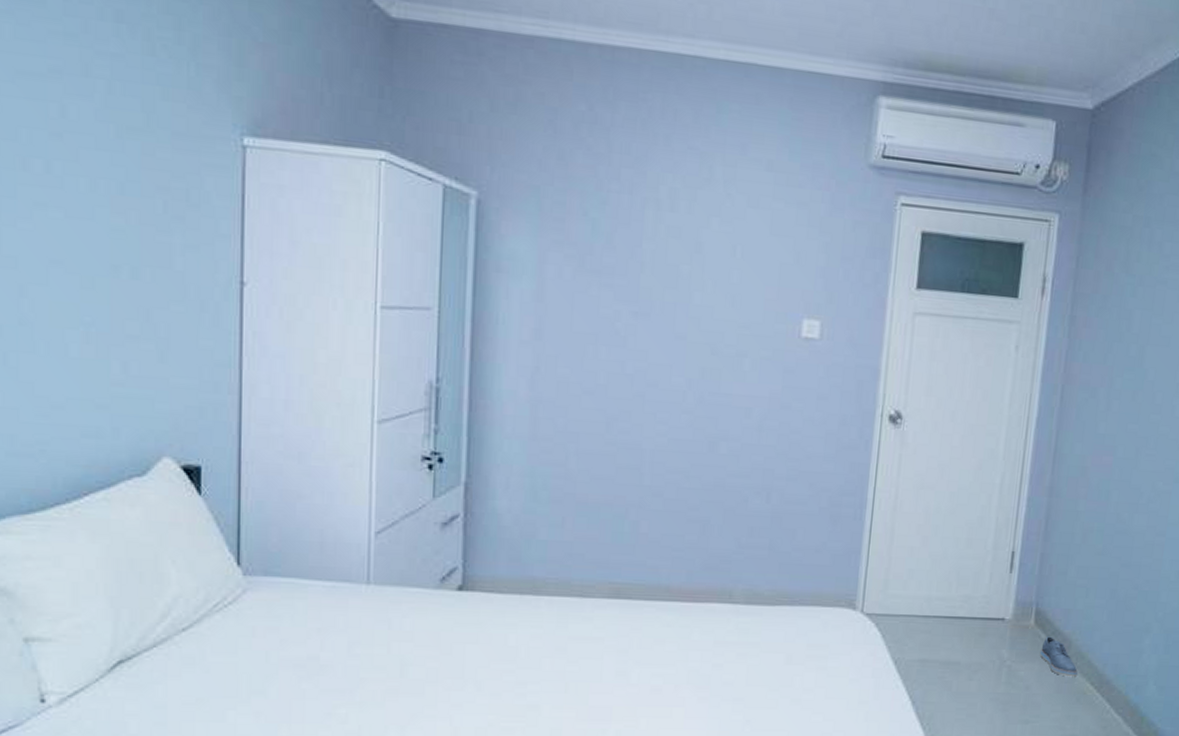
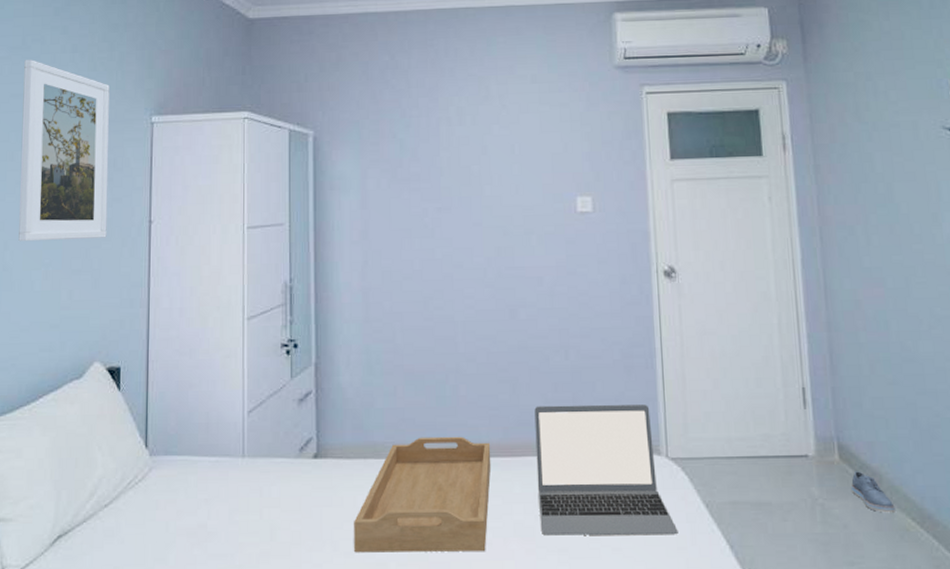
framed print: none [37,20,178,297] -> present [18,60,110,242]
serving tray: none [502,575,671,697] -> present [354,436,491,553]
laptop: none [717,550,862,689] -> present [534,404,678,536]

